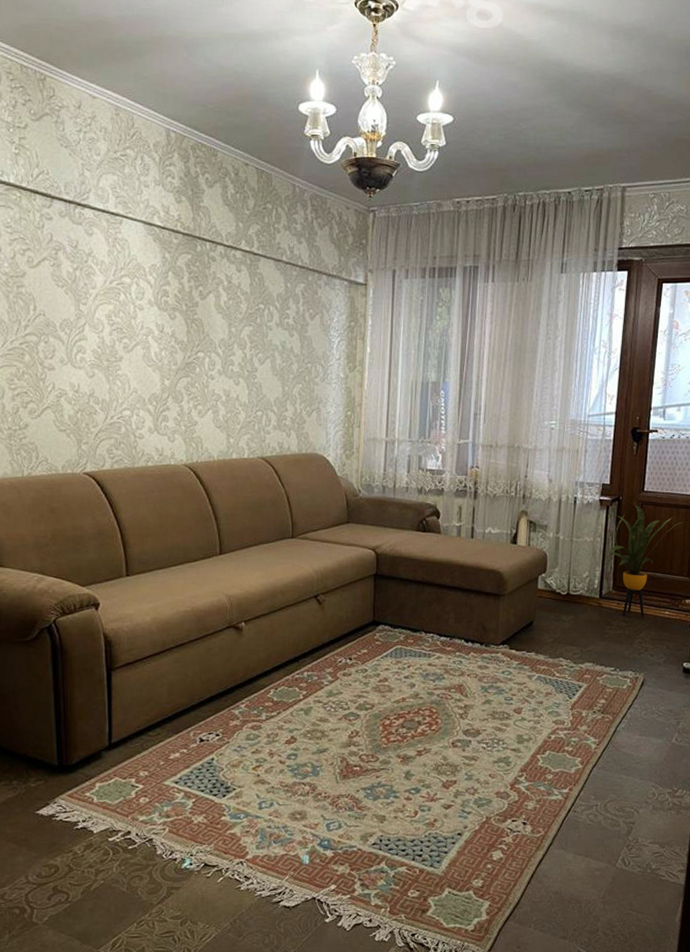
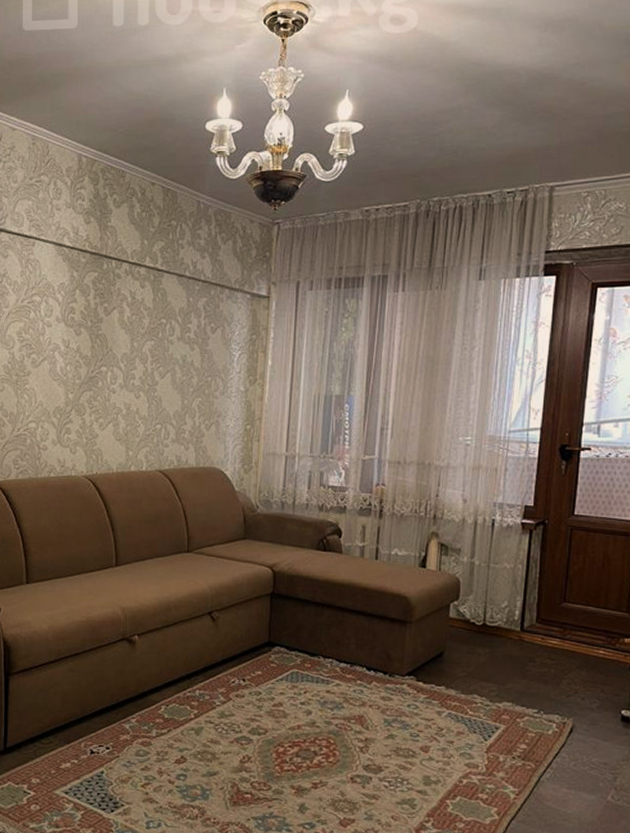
house plant: present [607,503,683,617] -> none [530,528,622,655]

